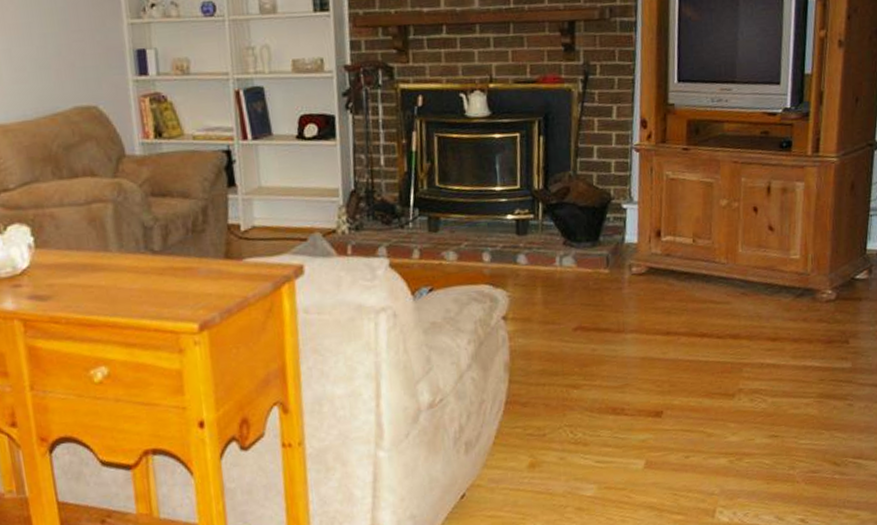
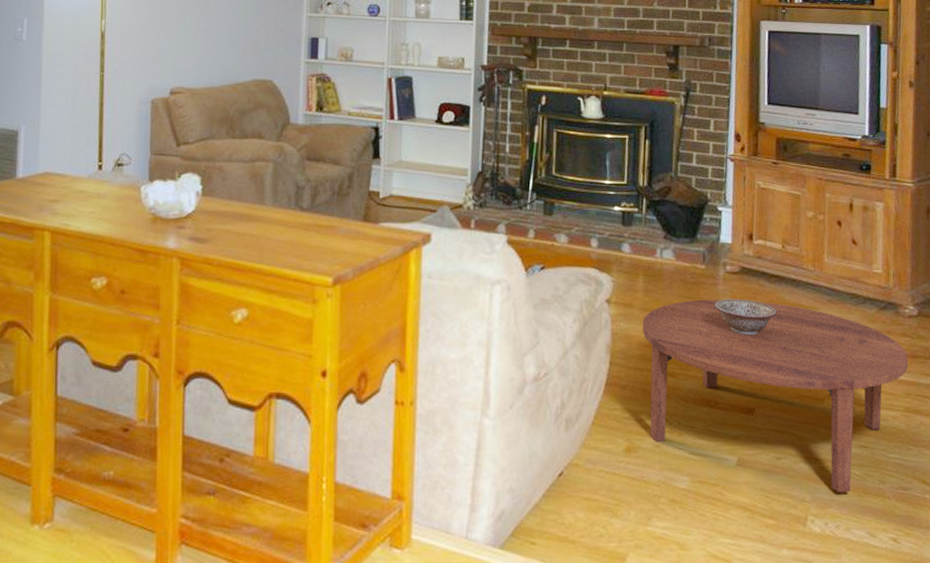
coffee table: none [542,301,824,483] -> present [642,299,909,493]
decorative bowl: none [619,300,688,338] -> present [714,298,778,335]

